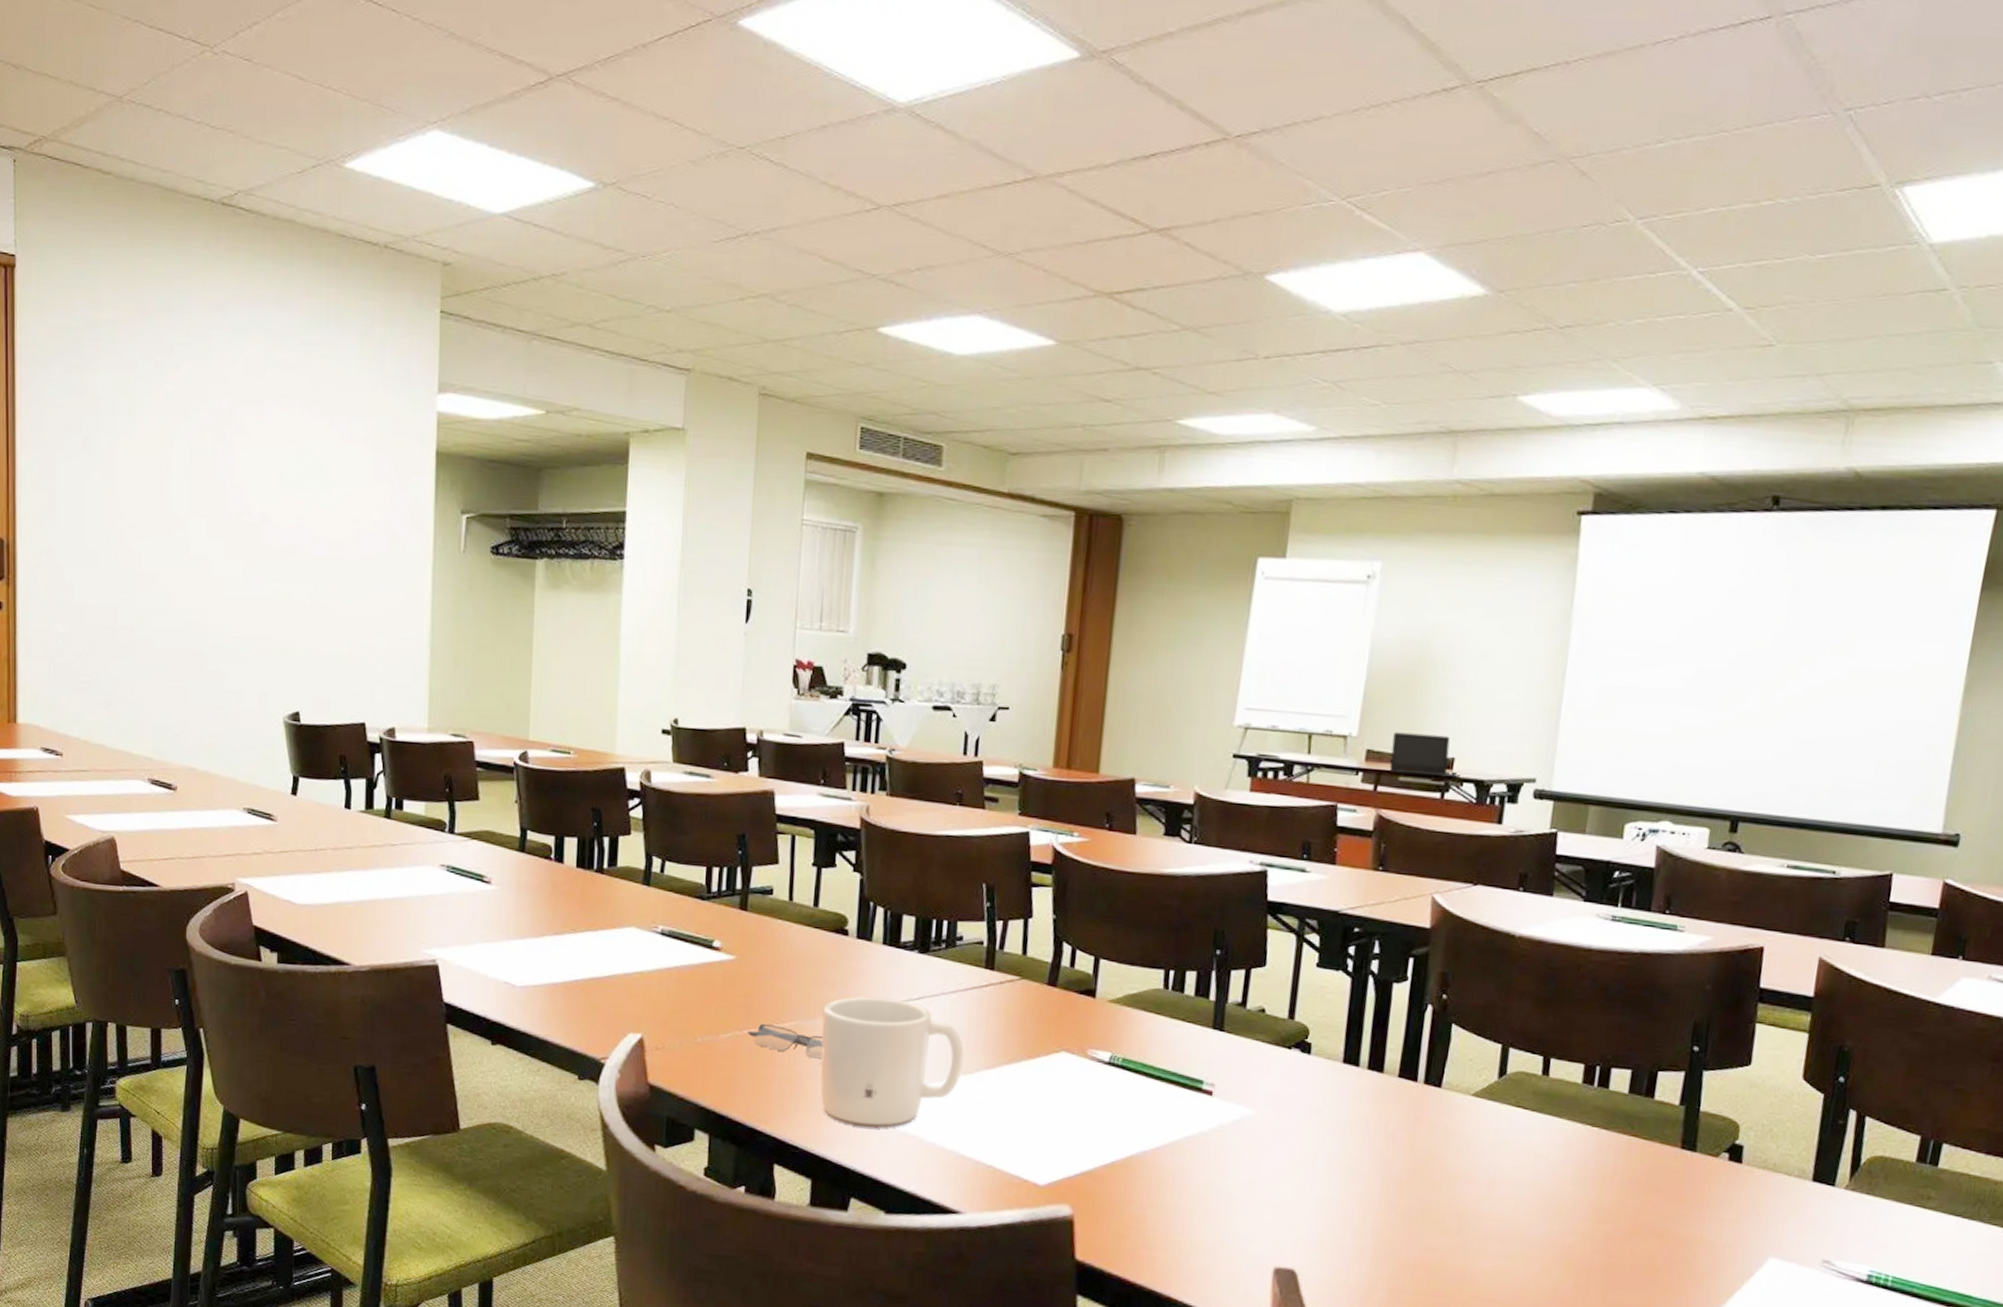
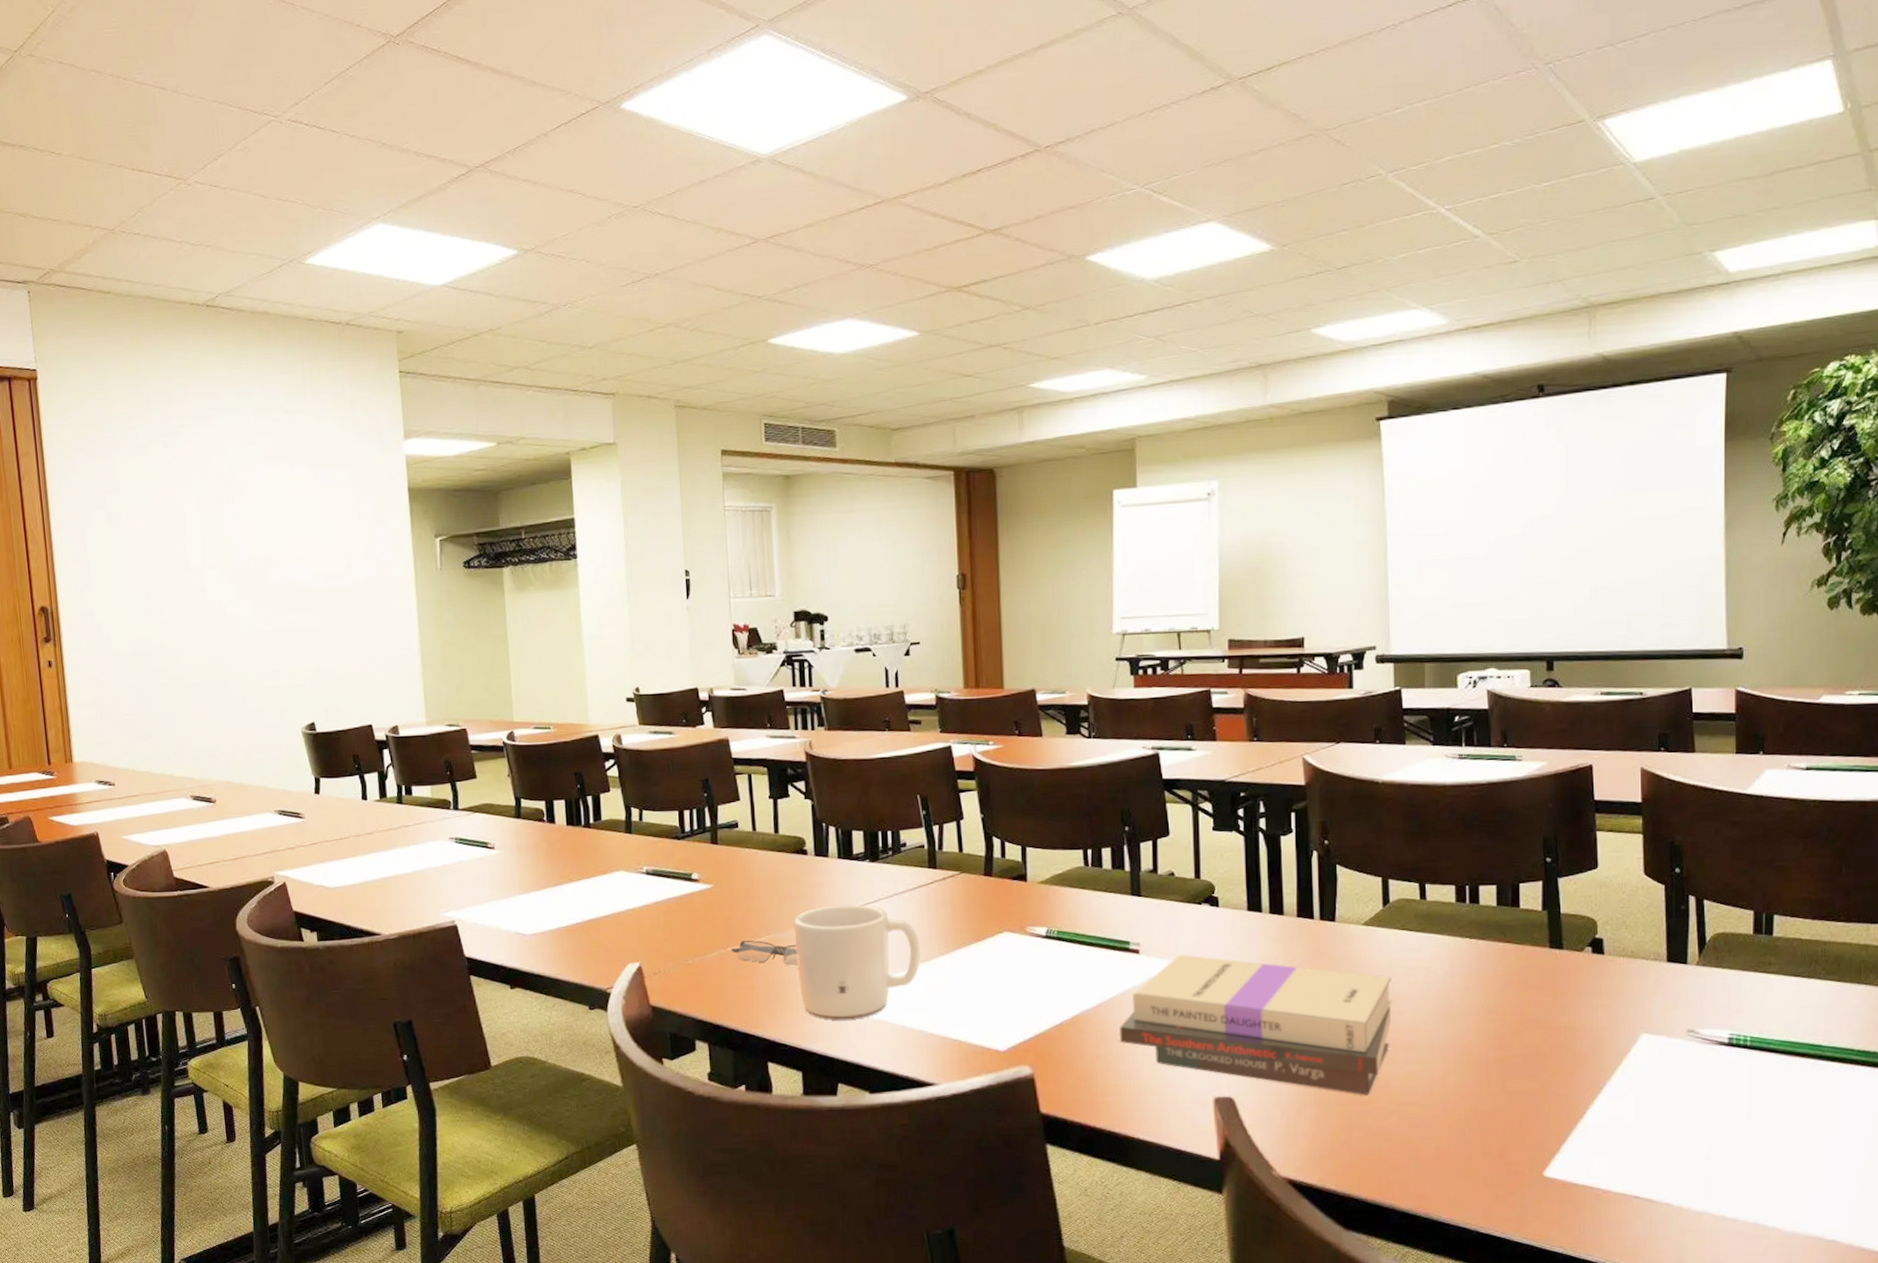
books: none [1175,1103,1496,1287] -> present [1119,954,1392,1095]
laptop: present [1389,732,1460,779] -> none [1249,619,1311,657]

